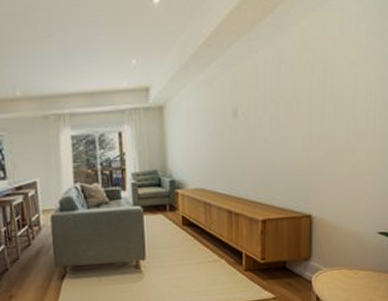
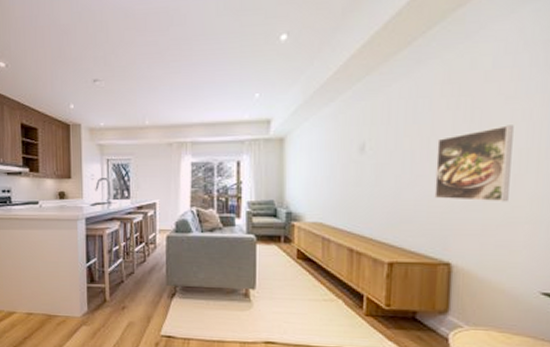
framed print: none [297,88,356,158] -> present [434,125,514,202]

